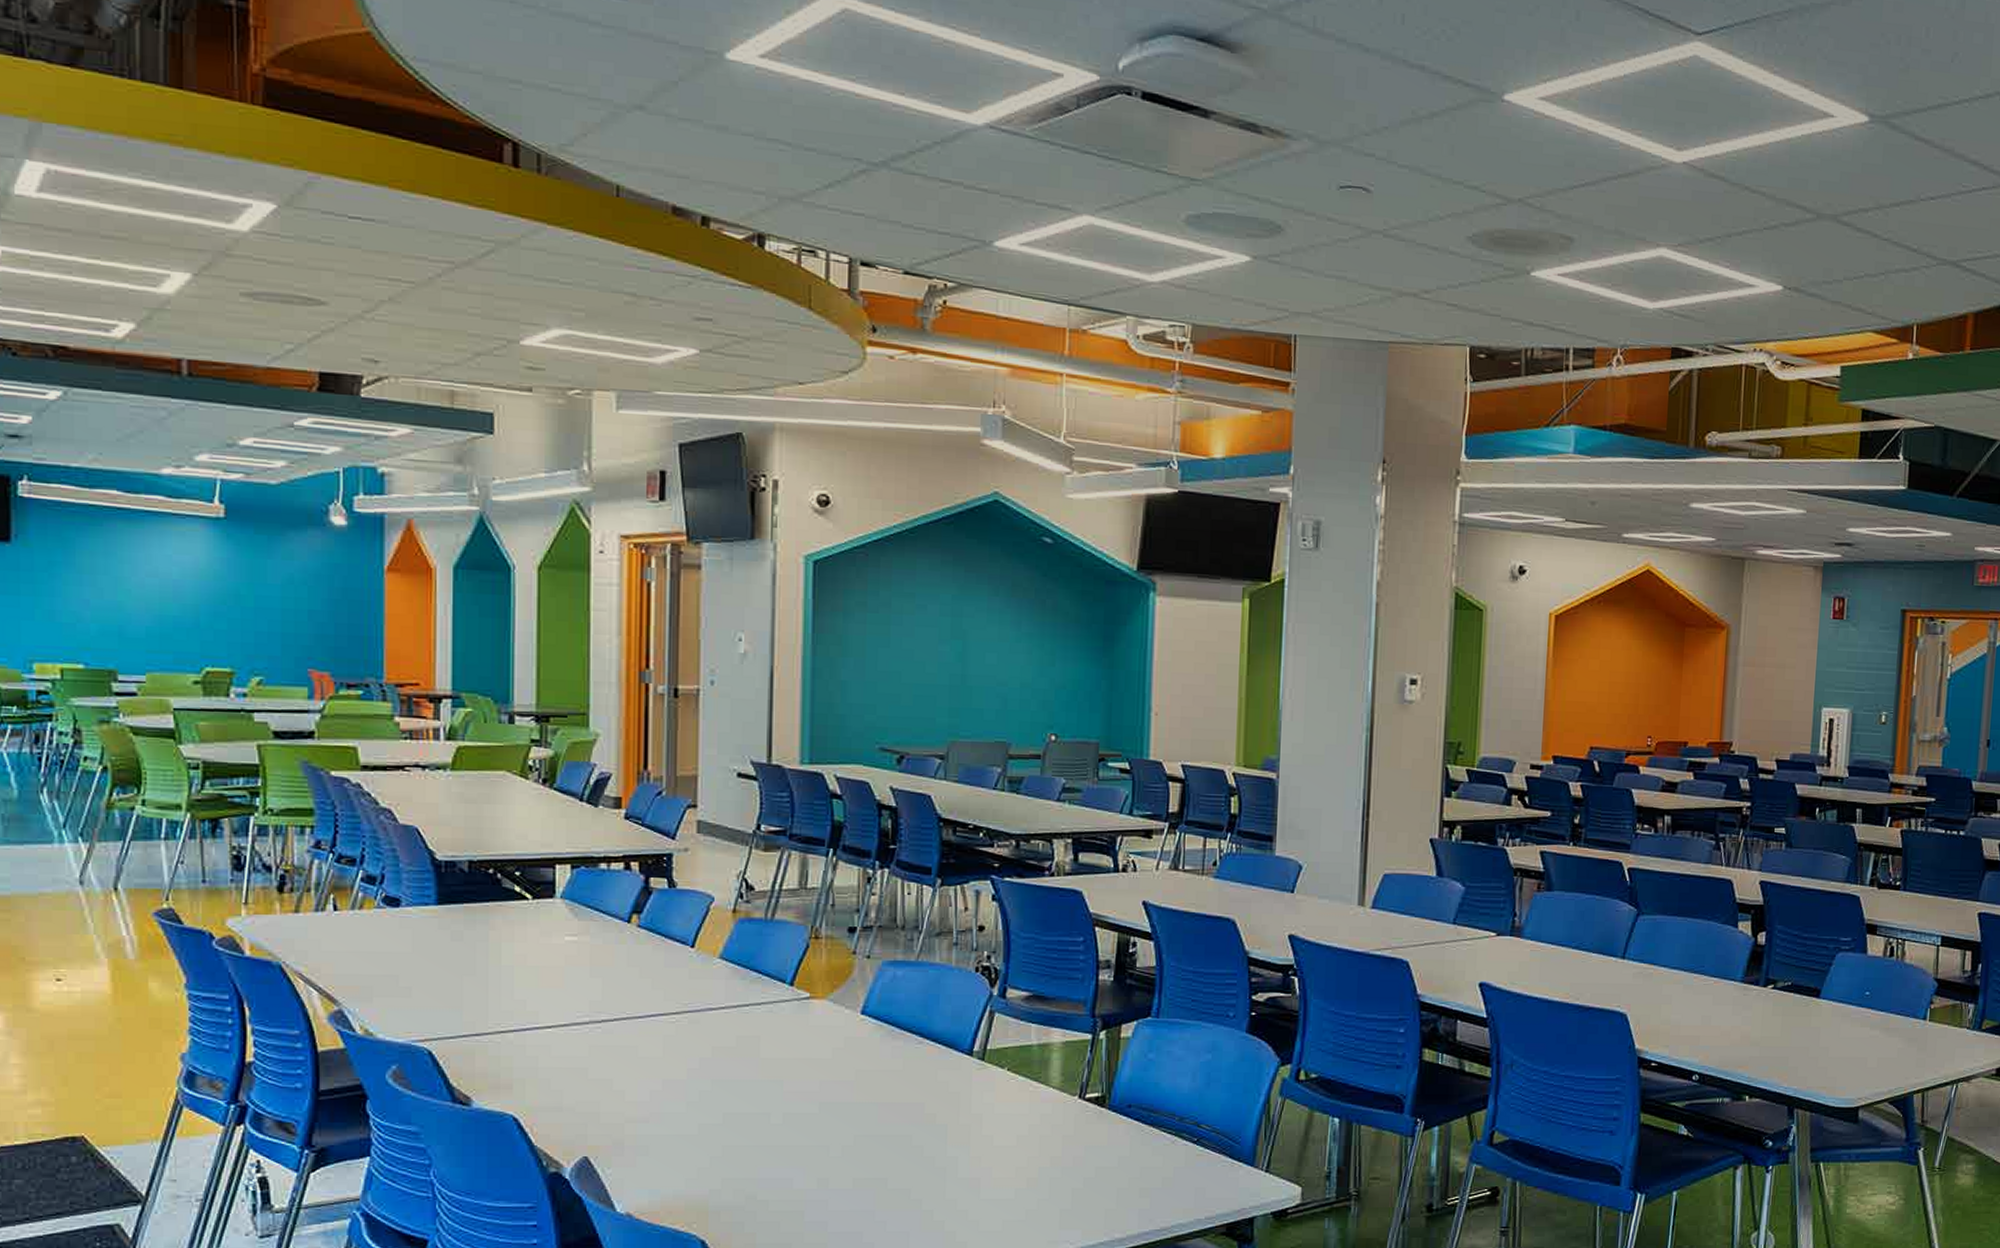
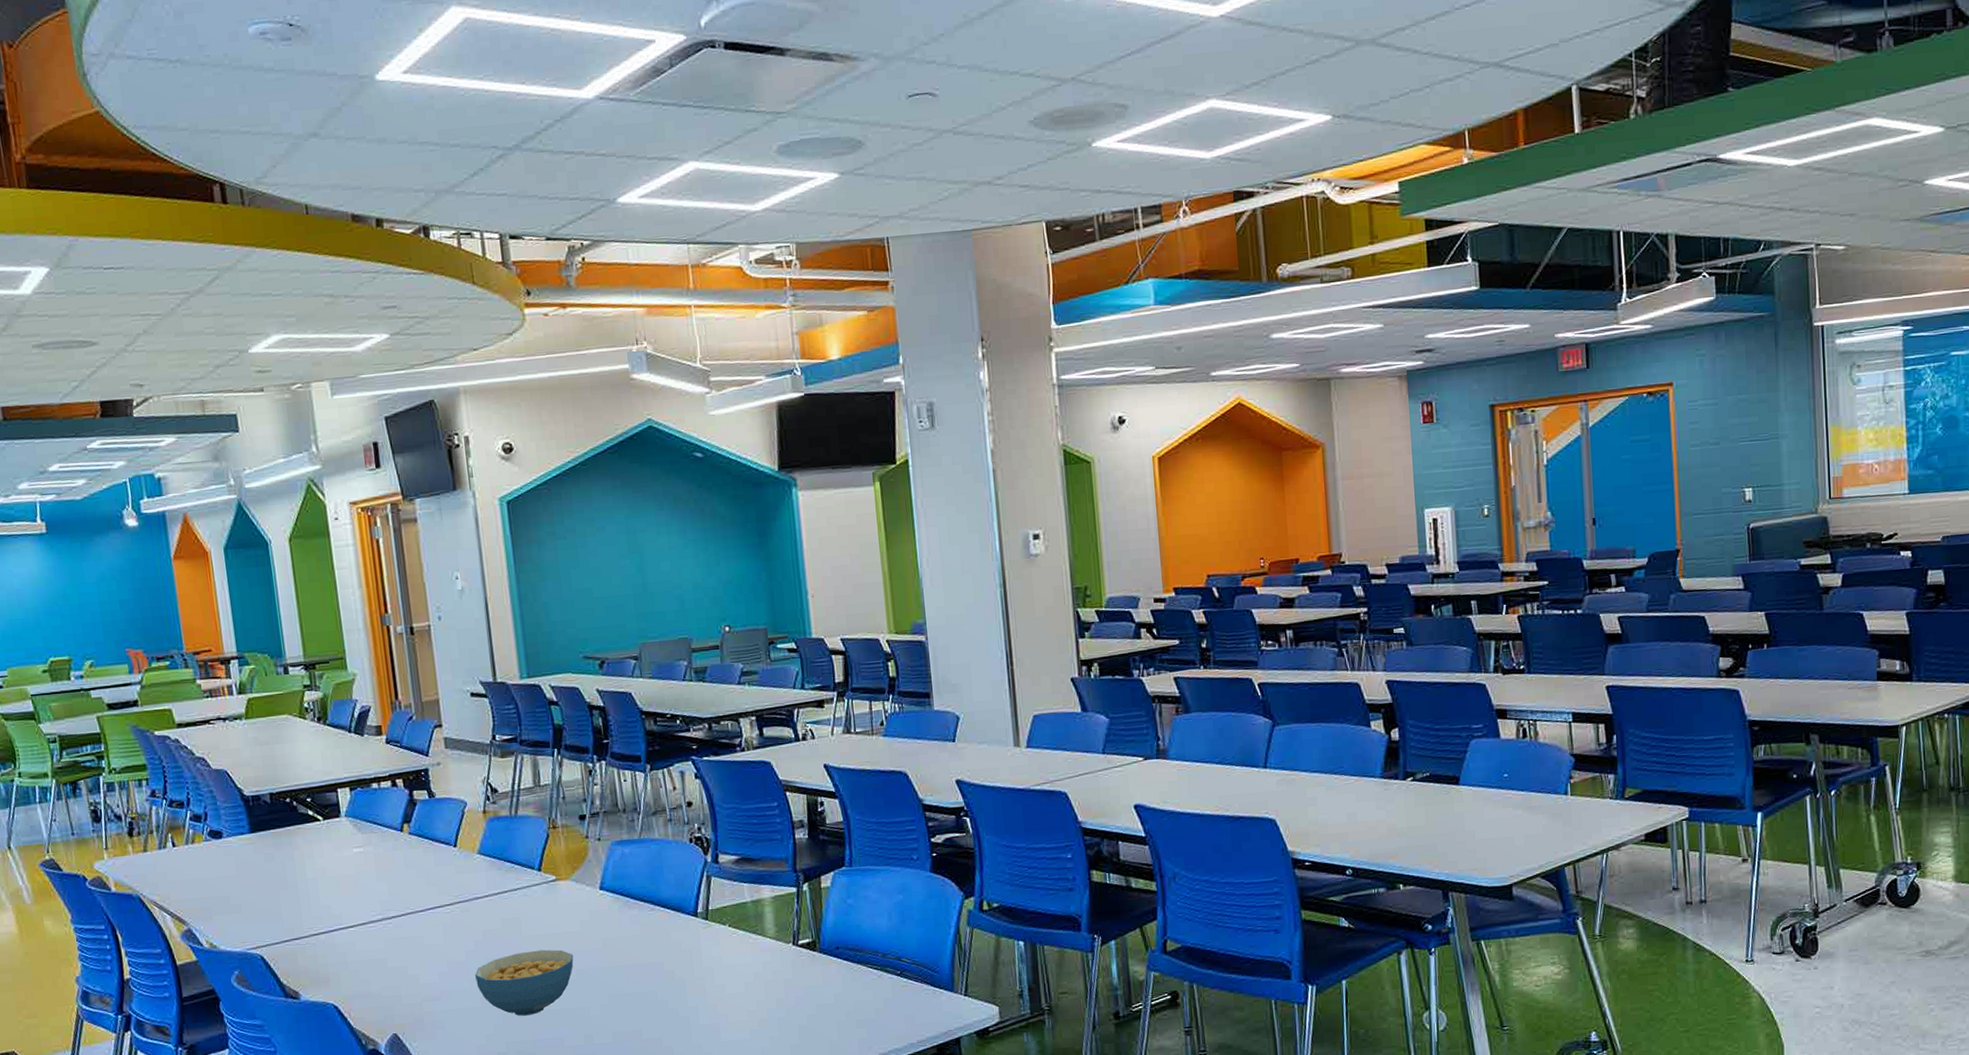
cereal bowl: none [695,1076,818,1149] -> present [475,949,574,1016]

